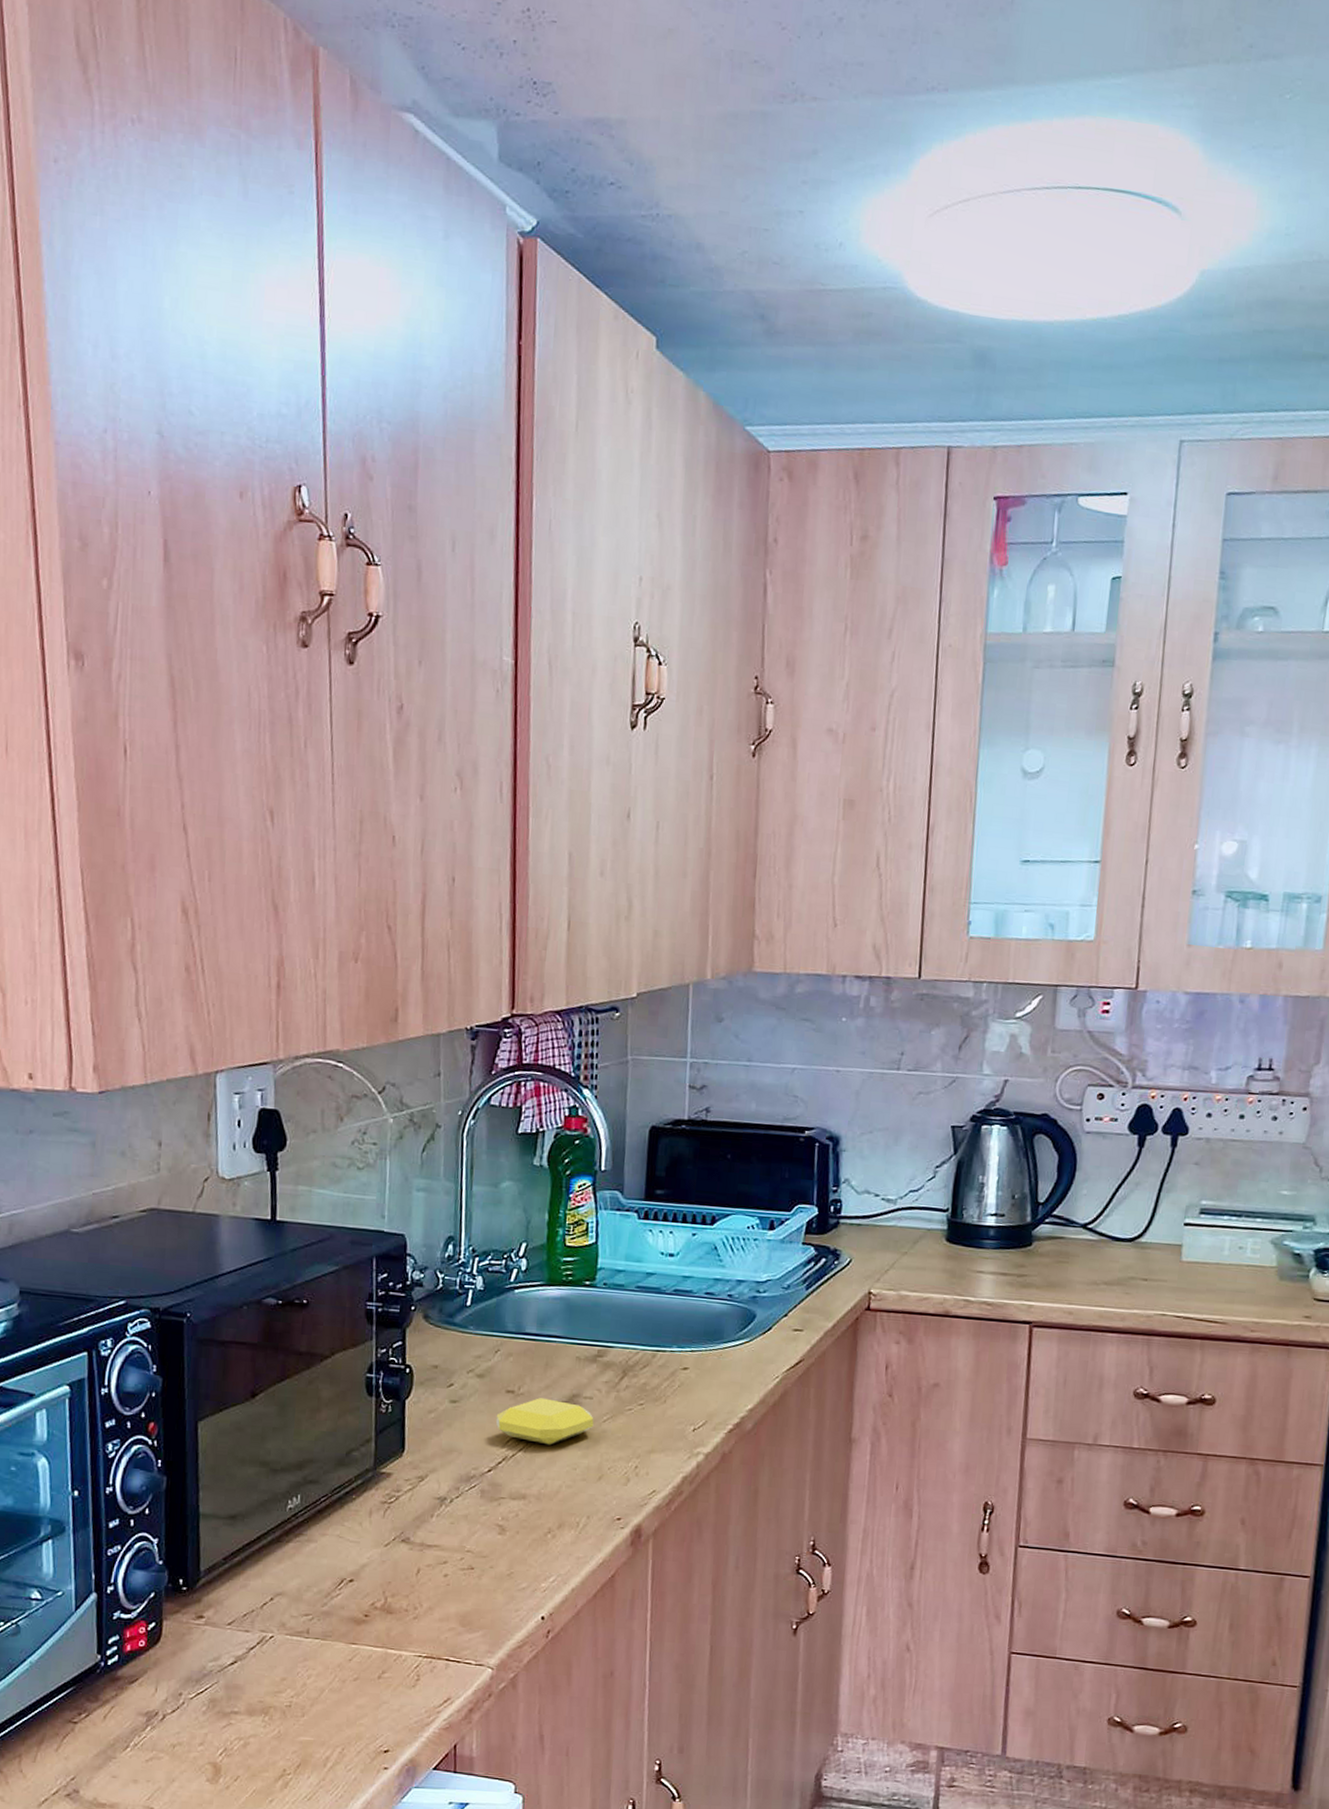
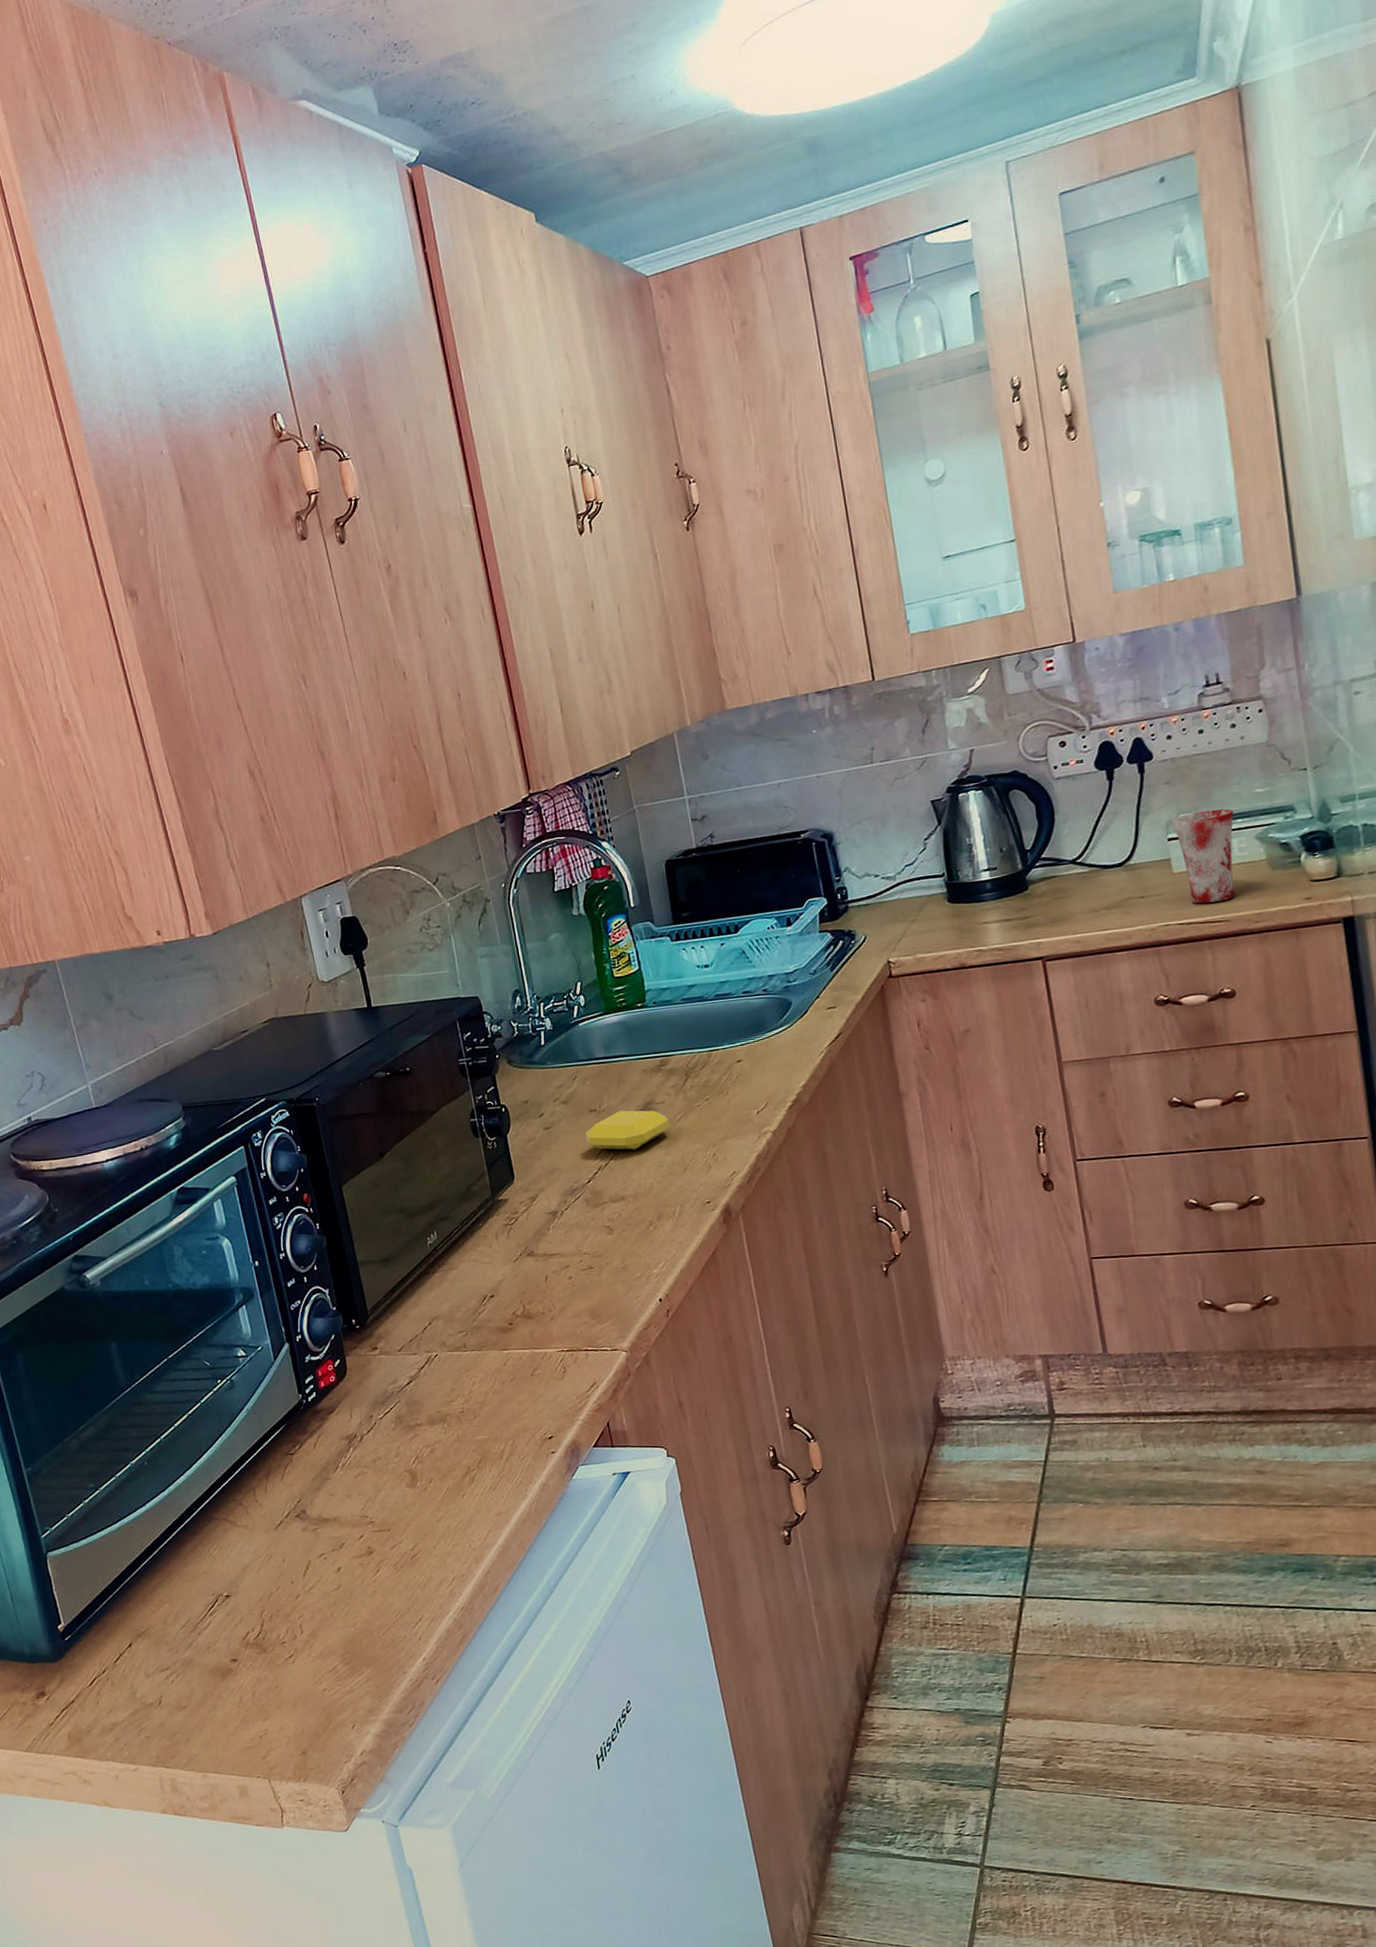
mug: none [1192,1201,1255,1302] -> present [1171,809,1235,904]

